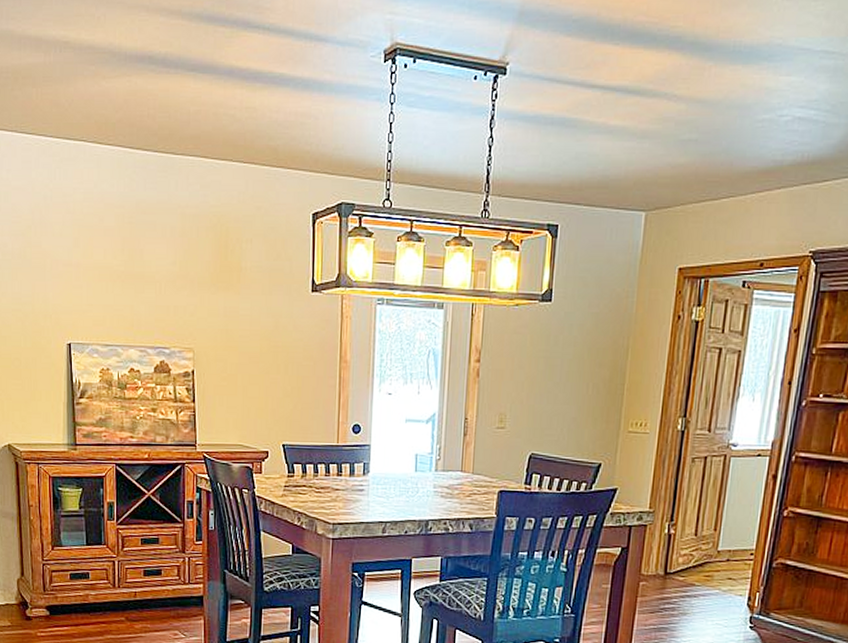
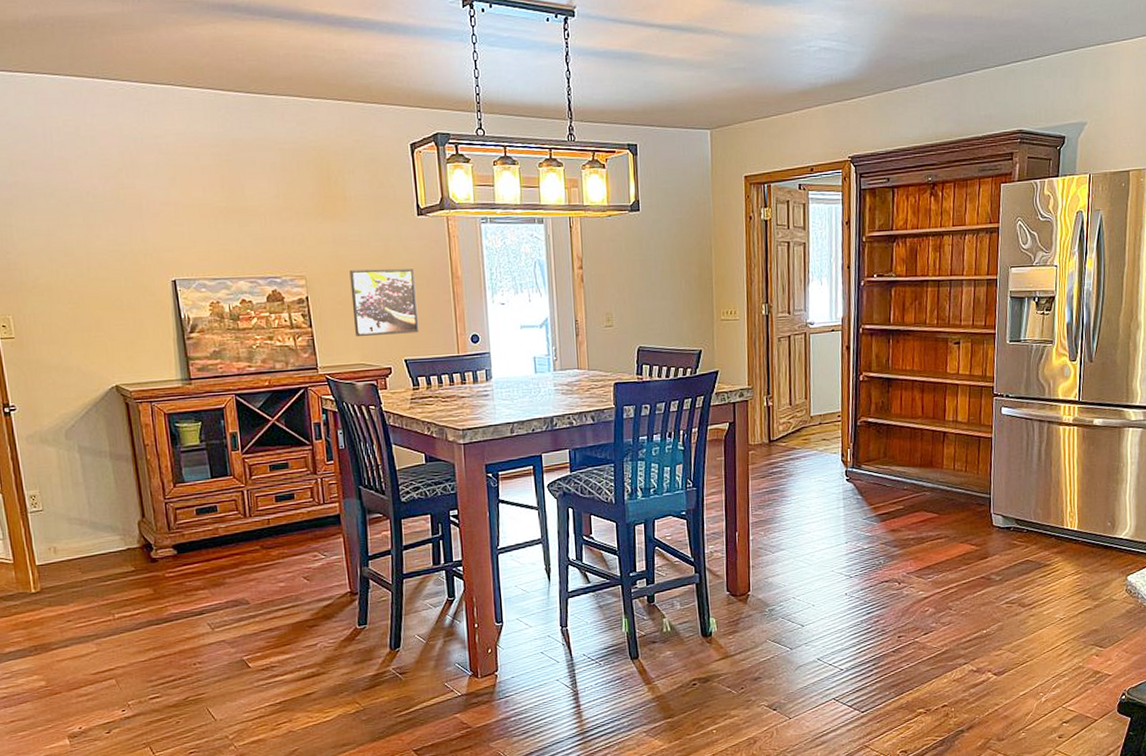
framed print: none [236,346,302,417] -> present [349,268,419,336]

